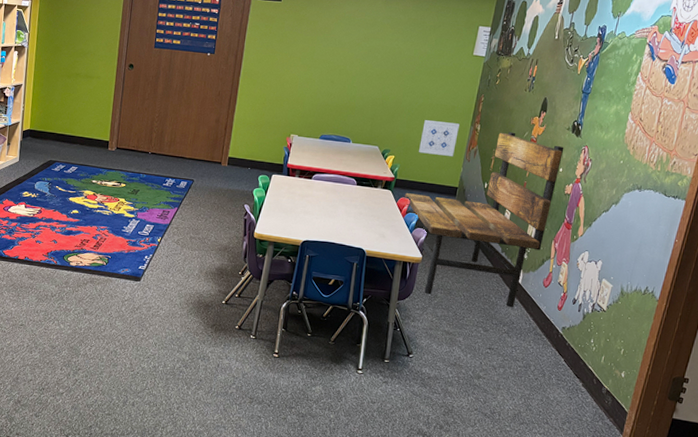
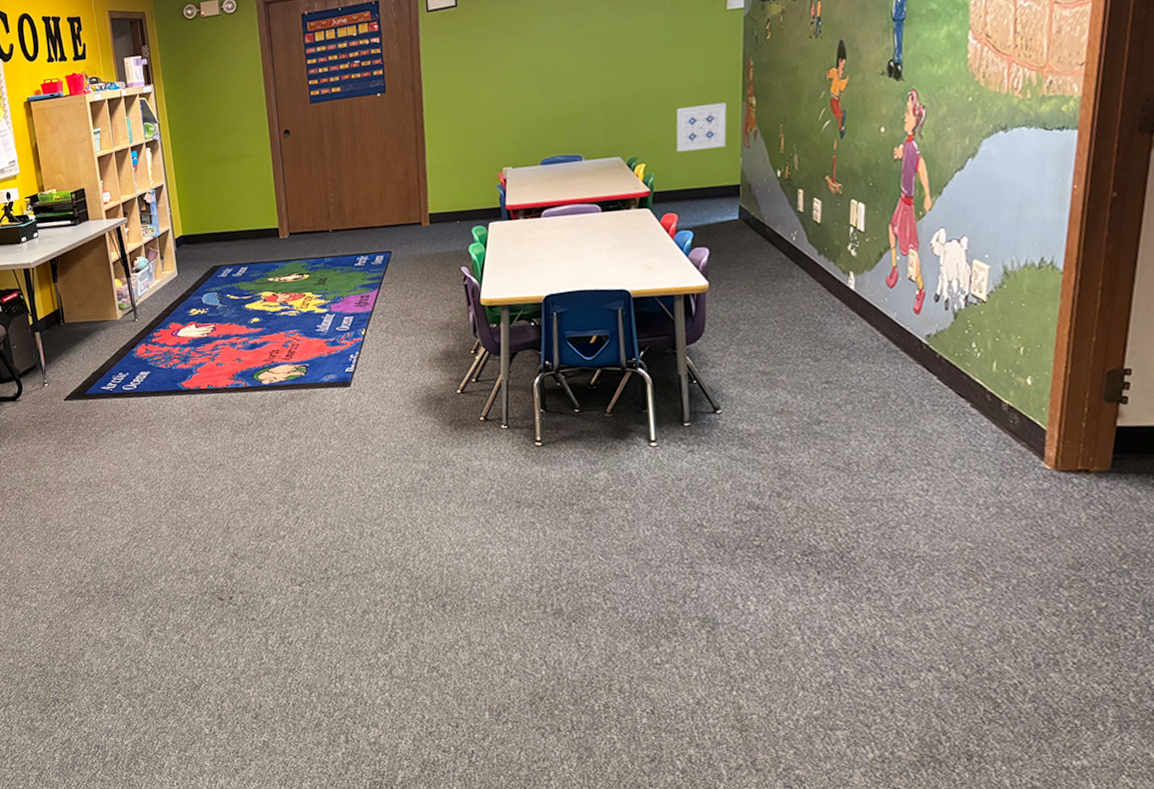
bench: present [403,132,564,308] -> none [667,95,882,330]

